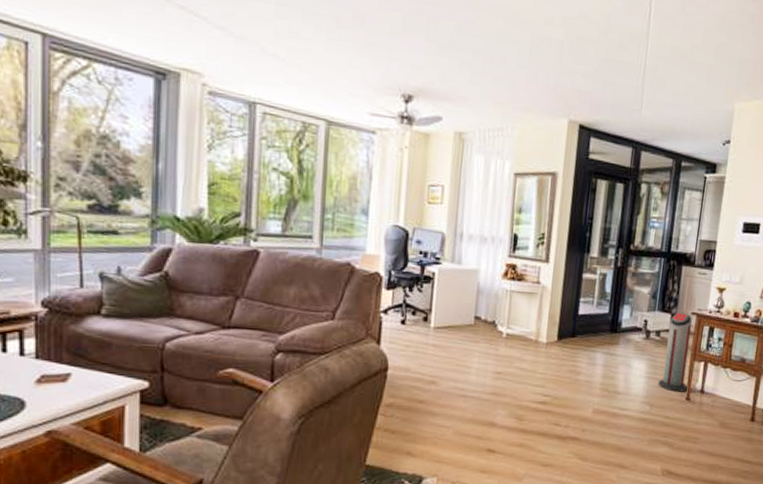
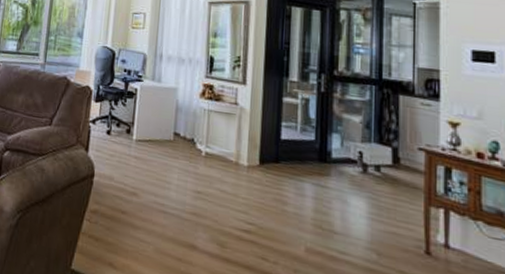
air purifier: present [658,312,692,392] -> none [385,146,426,243]

